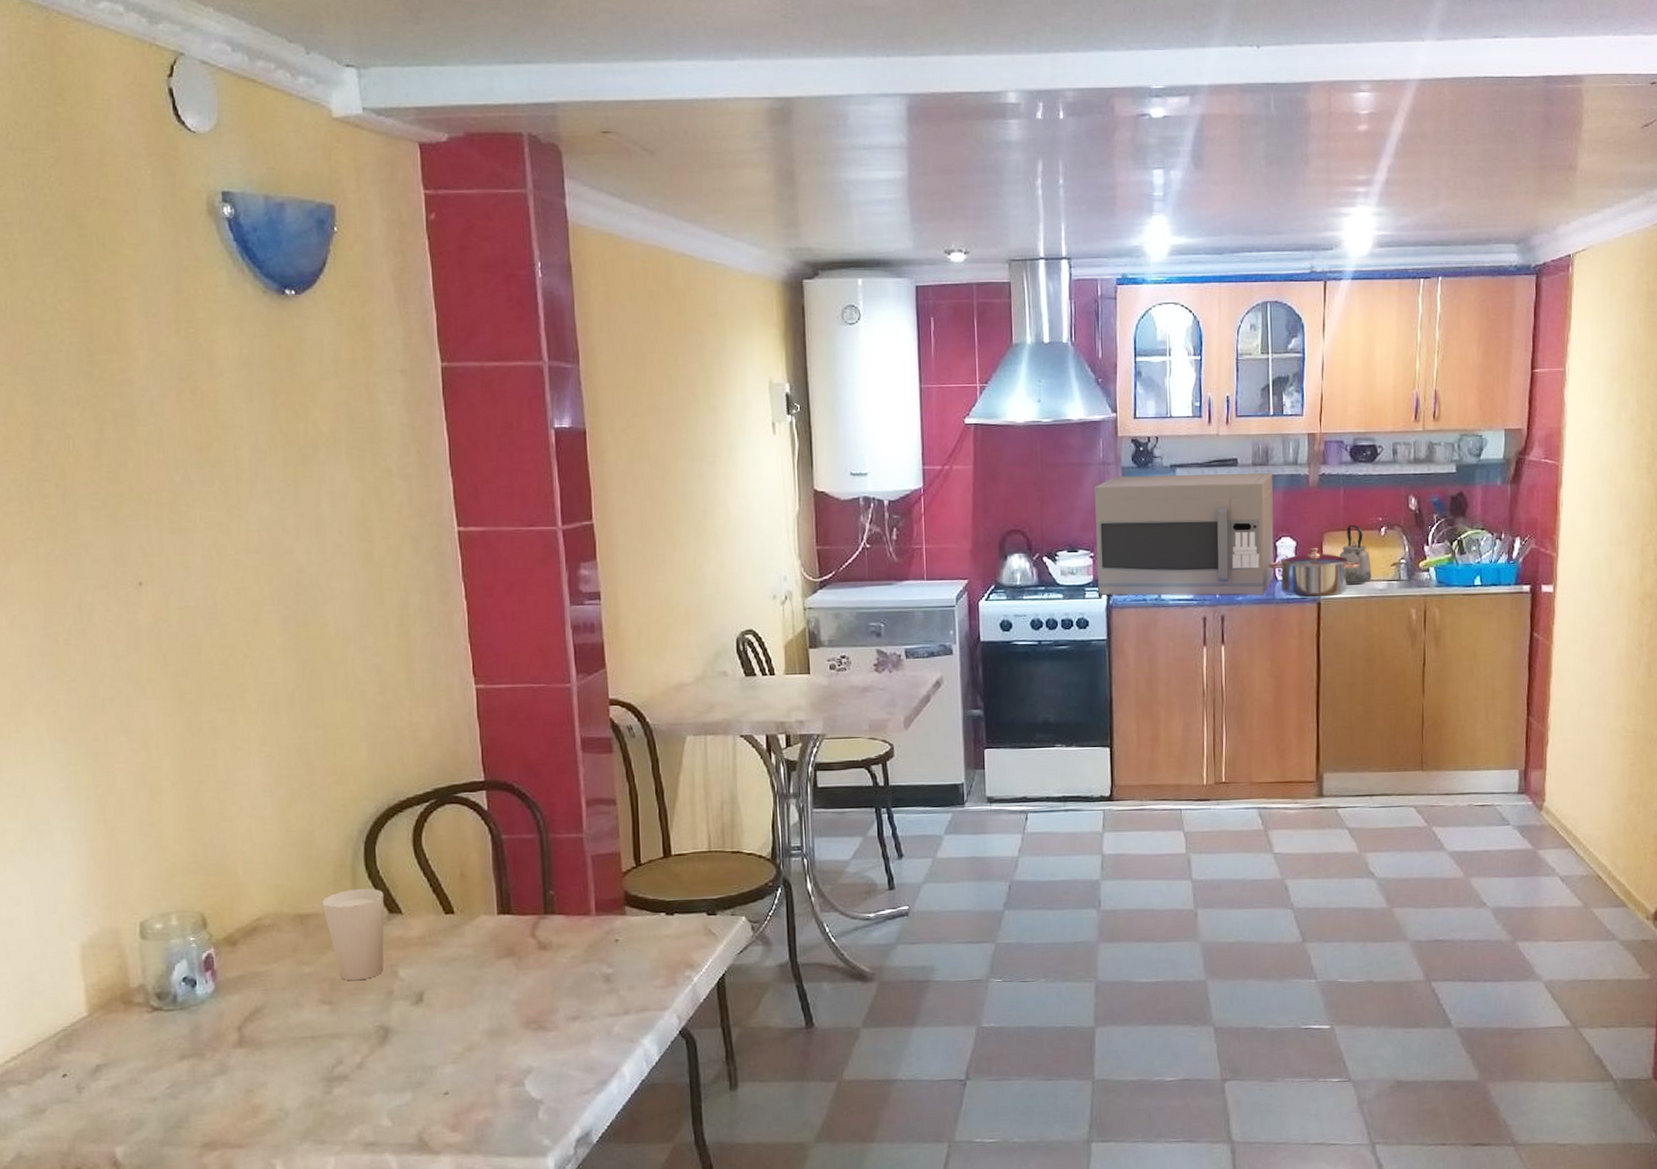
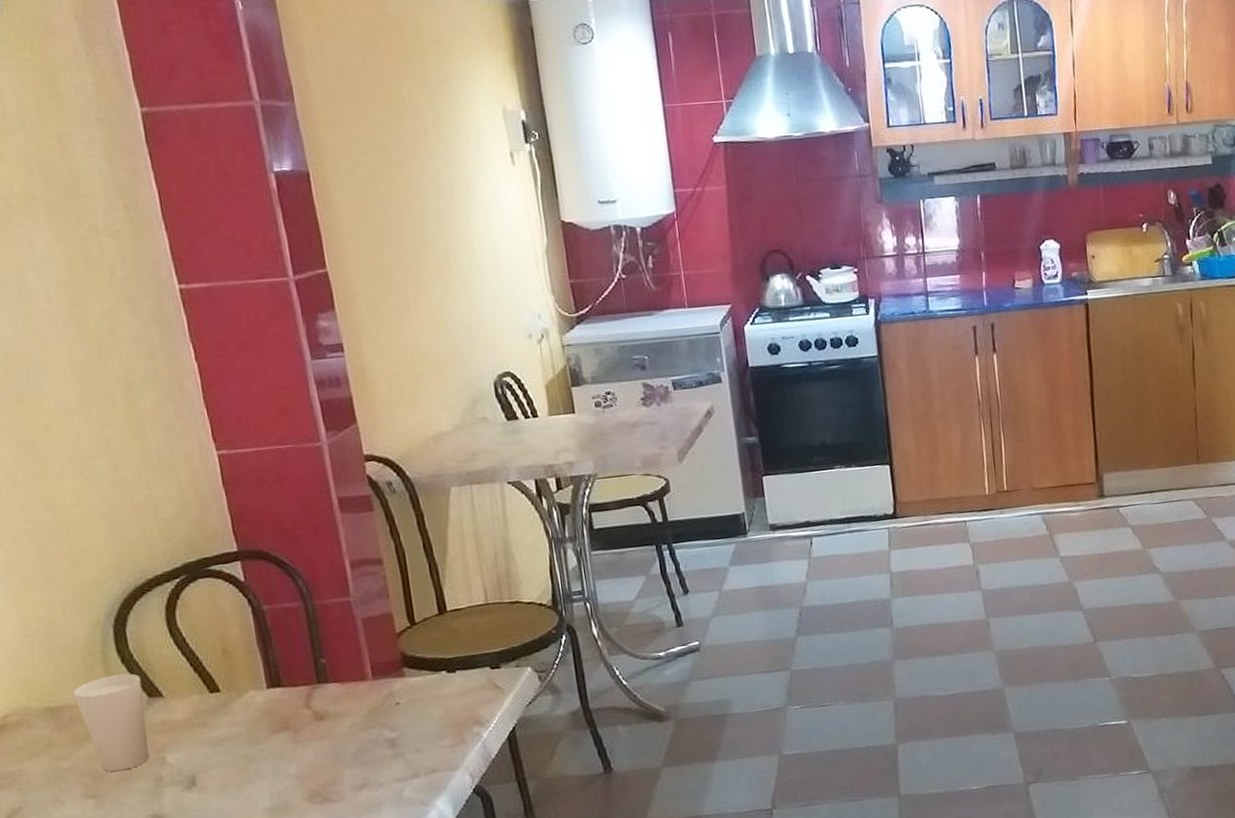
microwave: present [1095,473,1274,596] -> none [853,175,1040,312]
cooking pot: present [1267,547,1361,598] -> none [1033,248,1126,301]
kettle: present [1339,524,1372,585] -> none [1103,222,1137,284]

